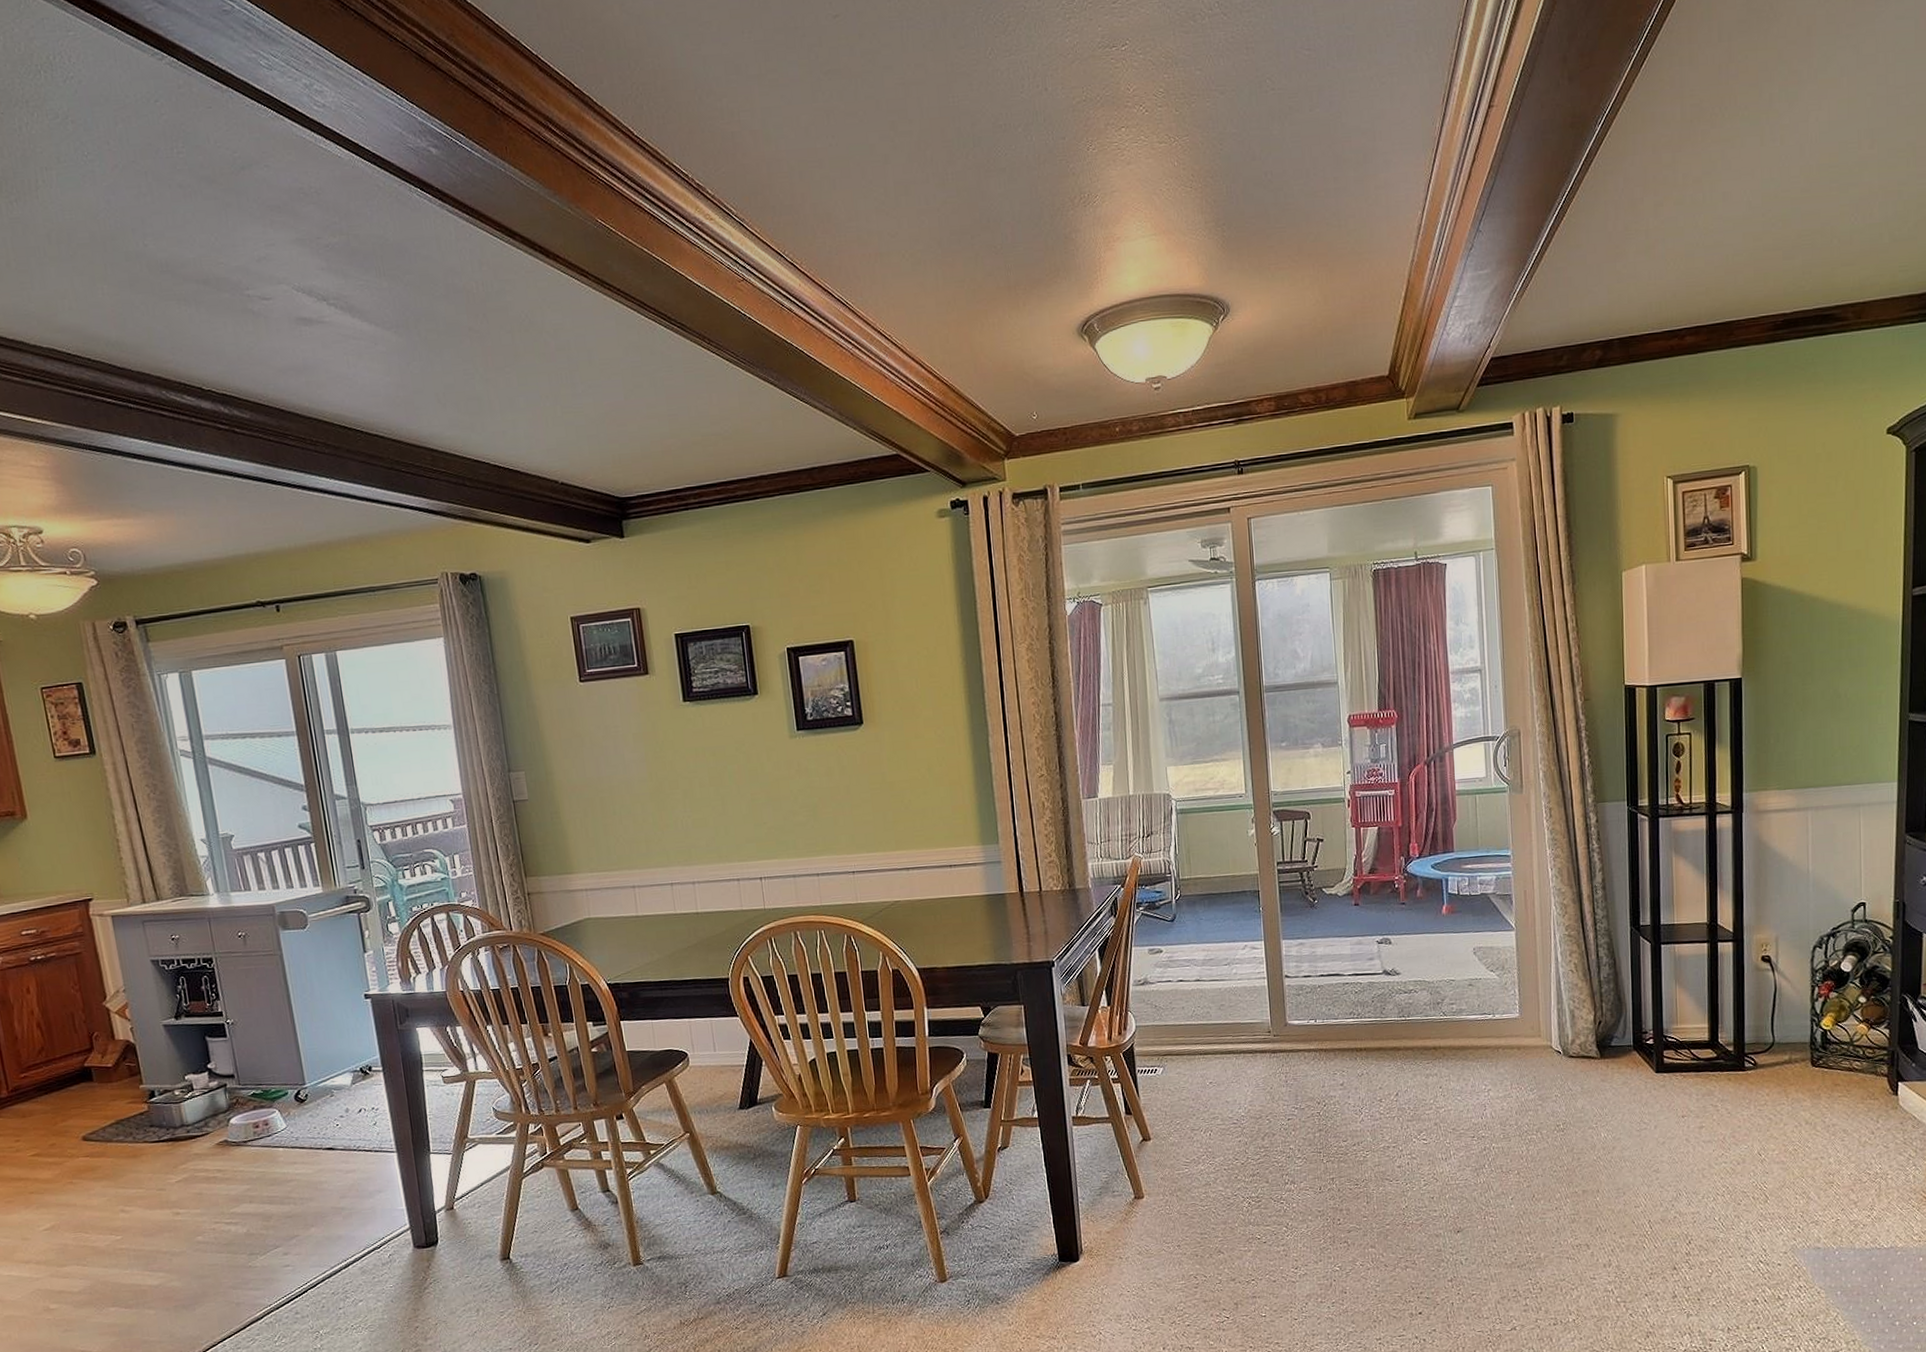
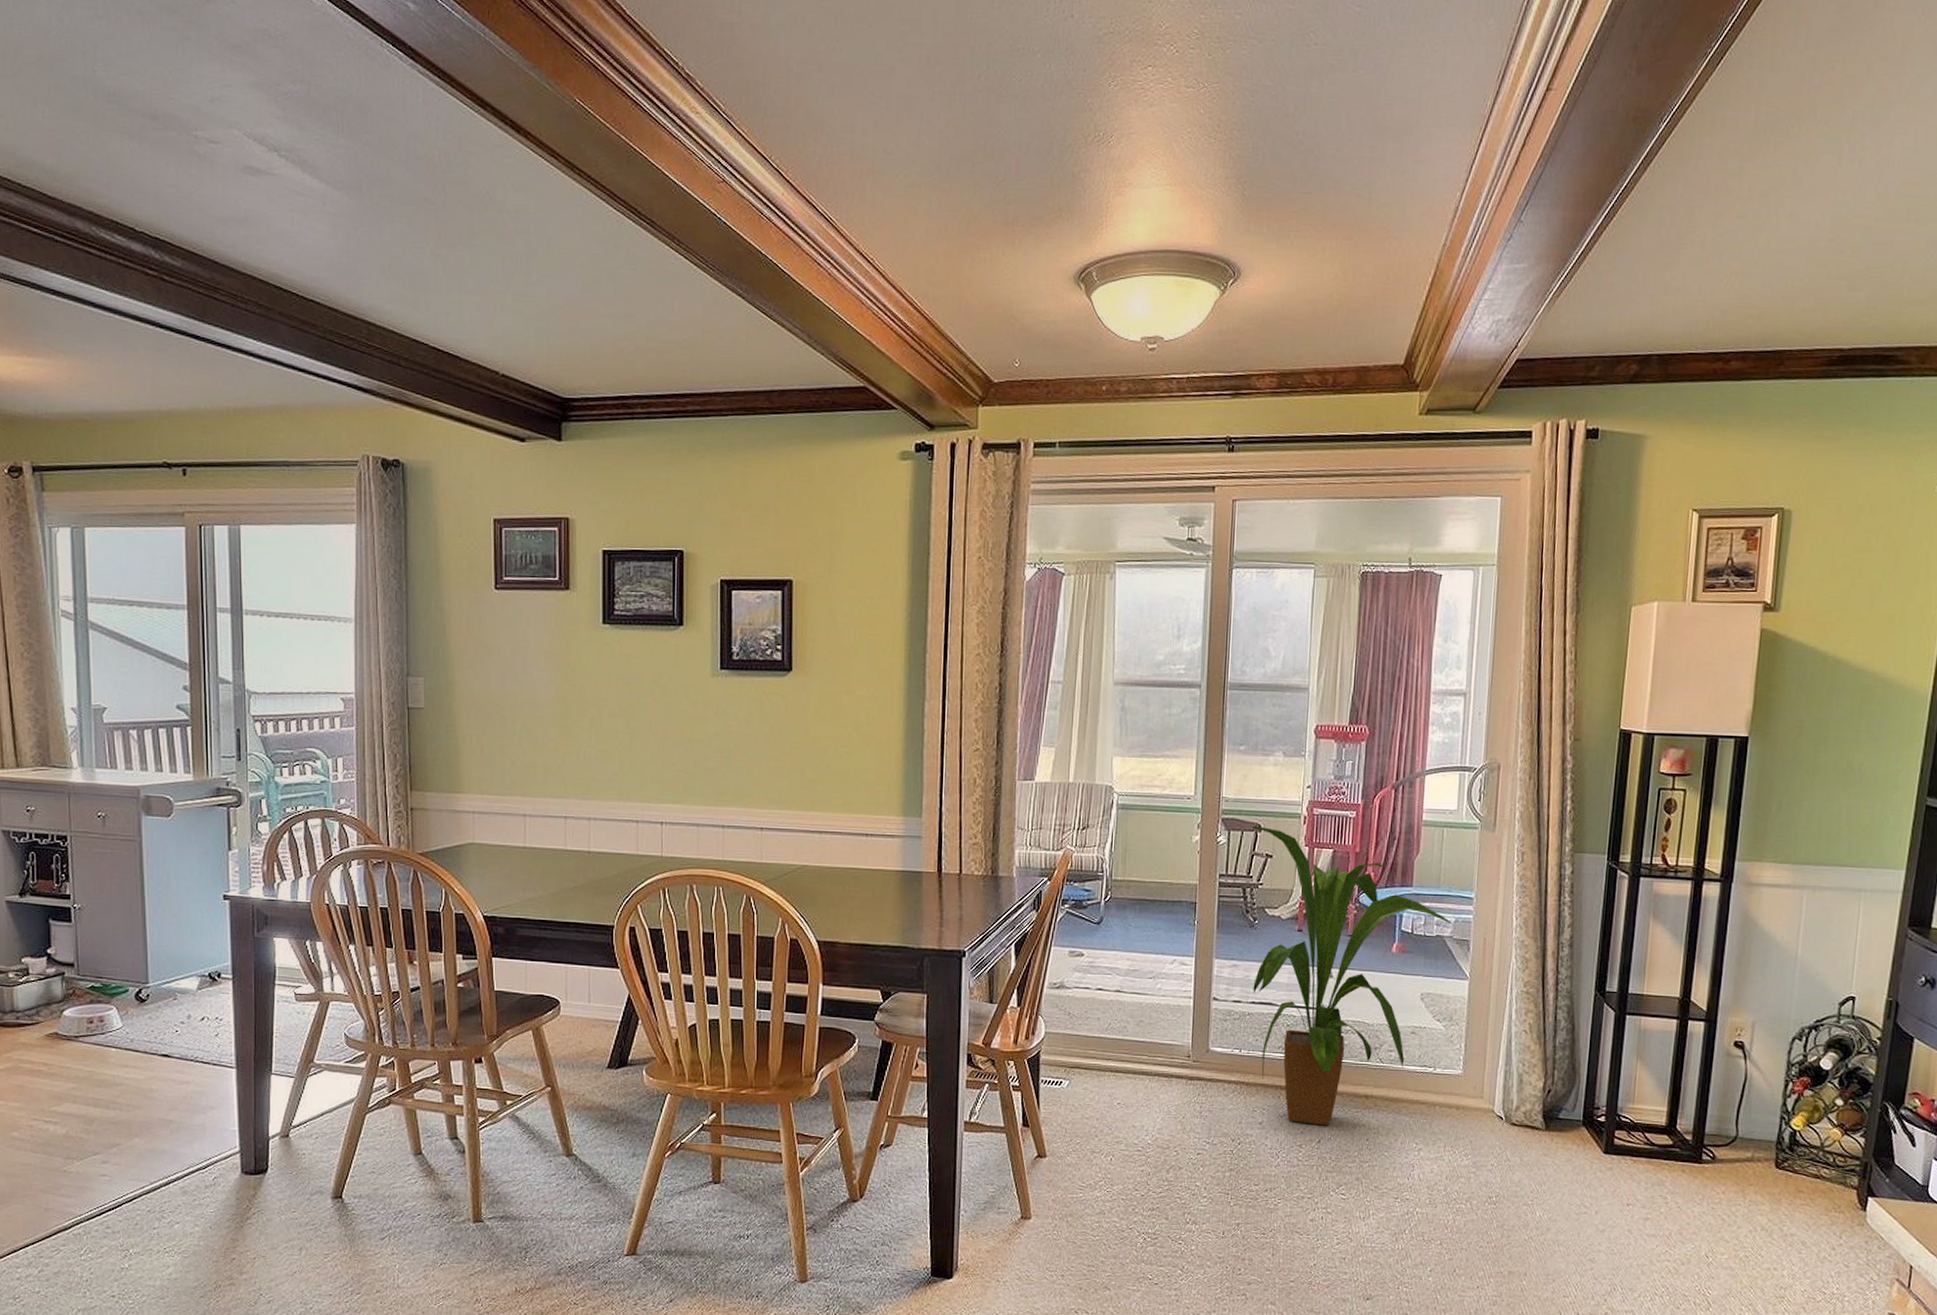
house plant: none [1301,813,1495,1080] -> present [1252,825,1453,1126]

